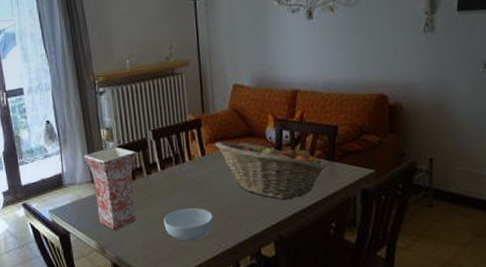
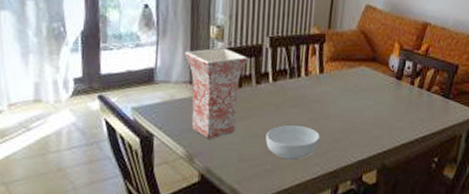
fruit basket: present [215,141,328,199] -> none [336,61,442,129]

